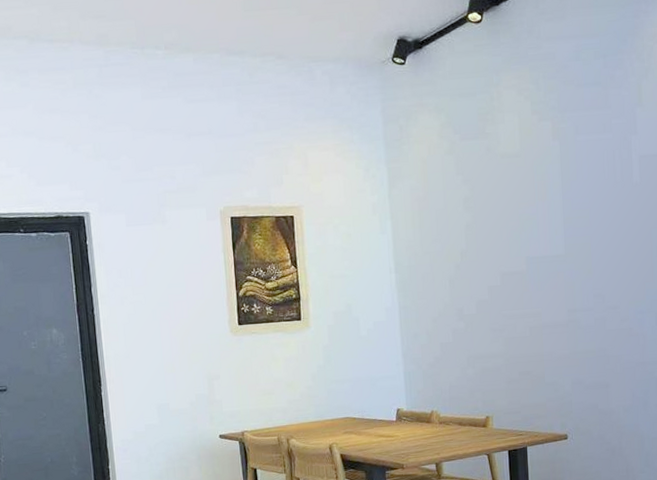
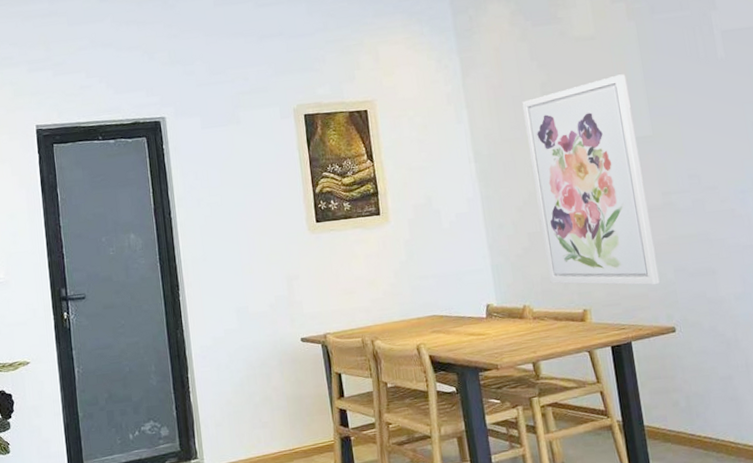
wall art: none [445,193,558,396] -> present [522,74,660,286]

